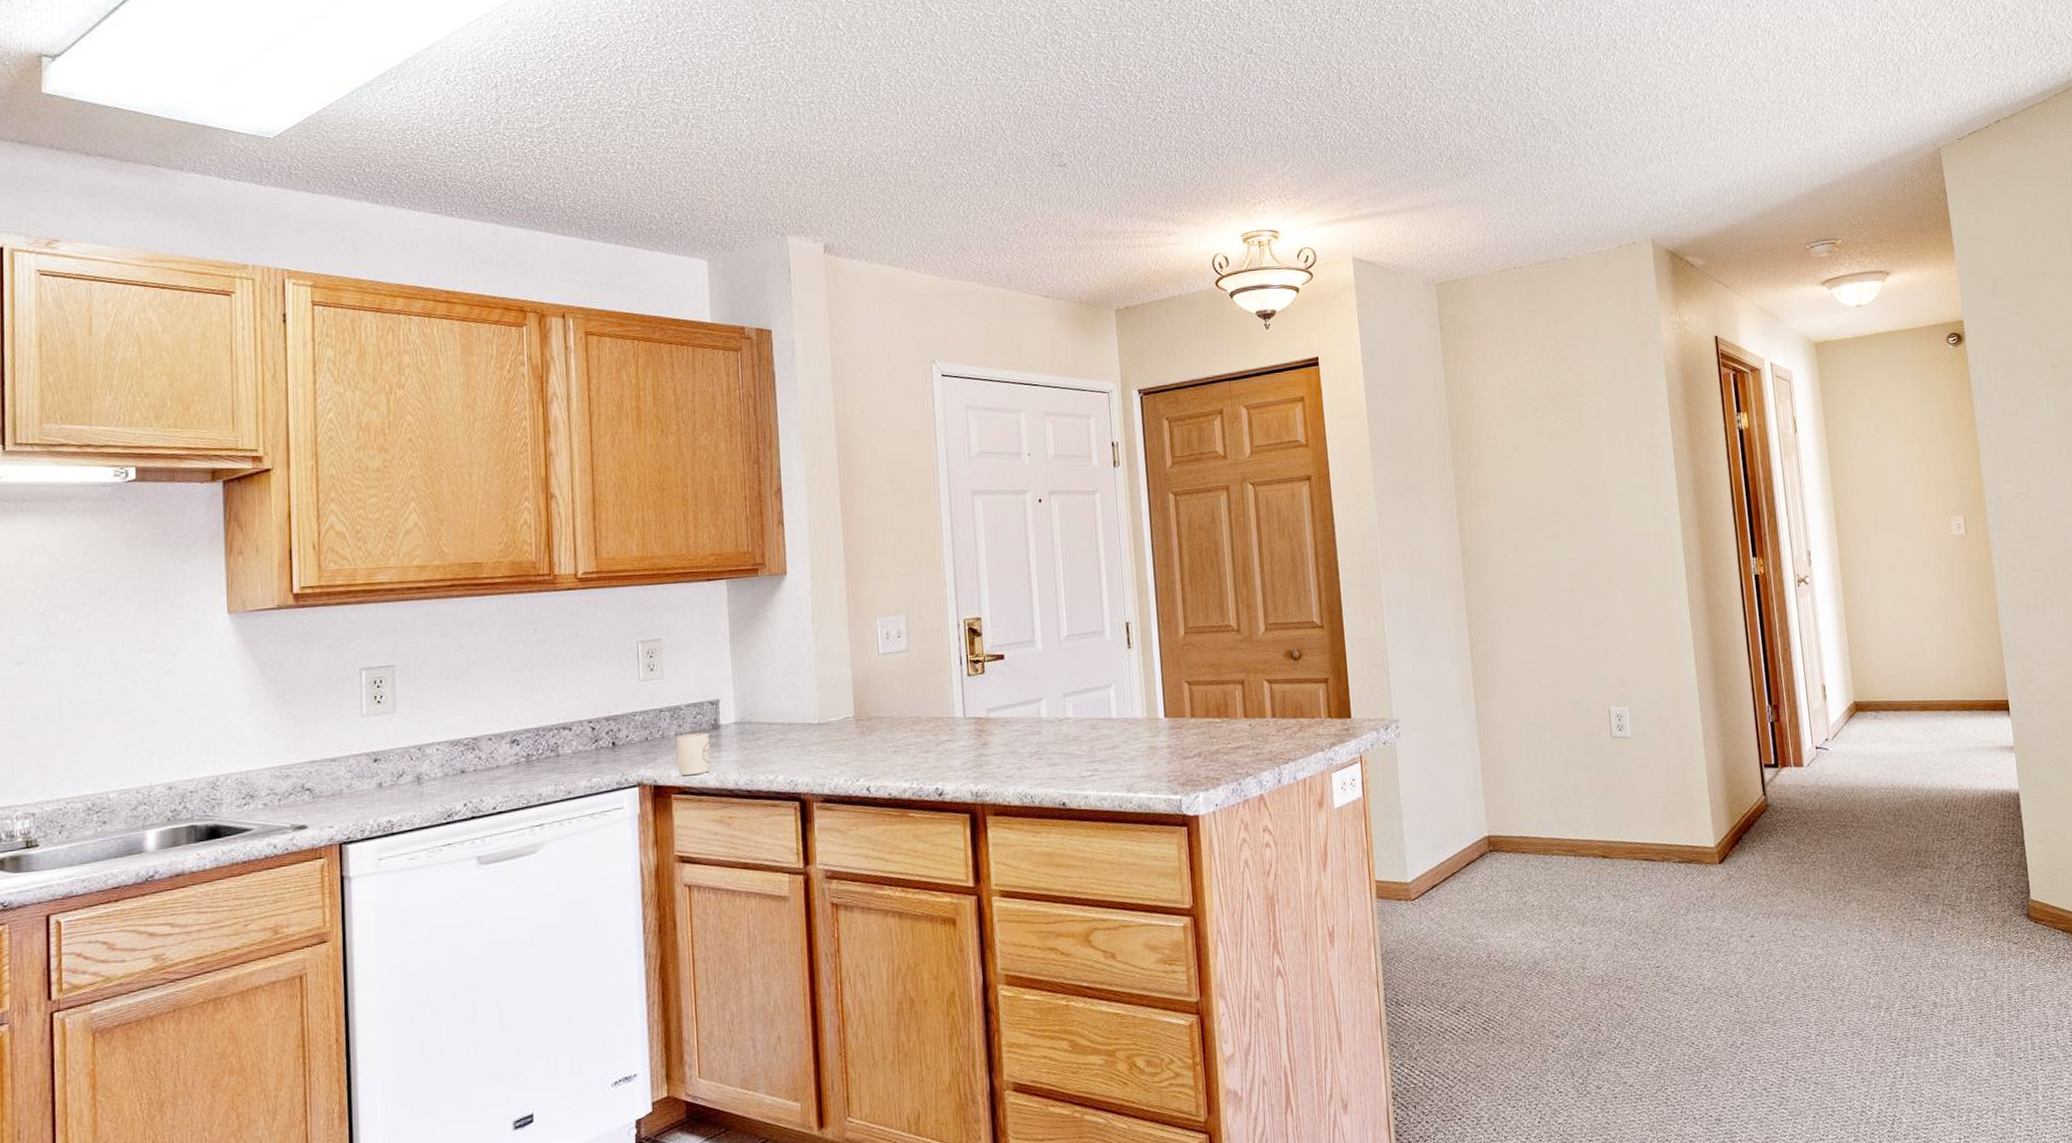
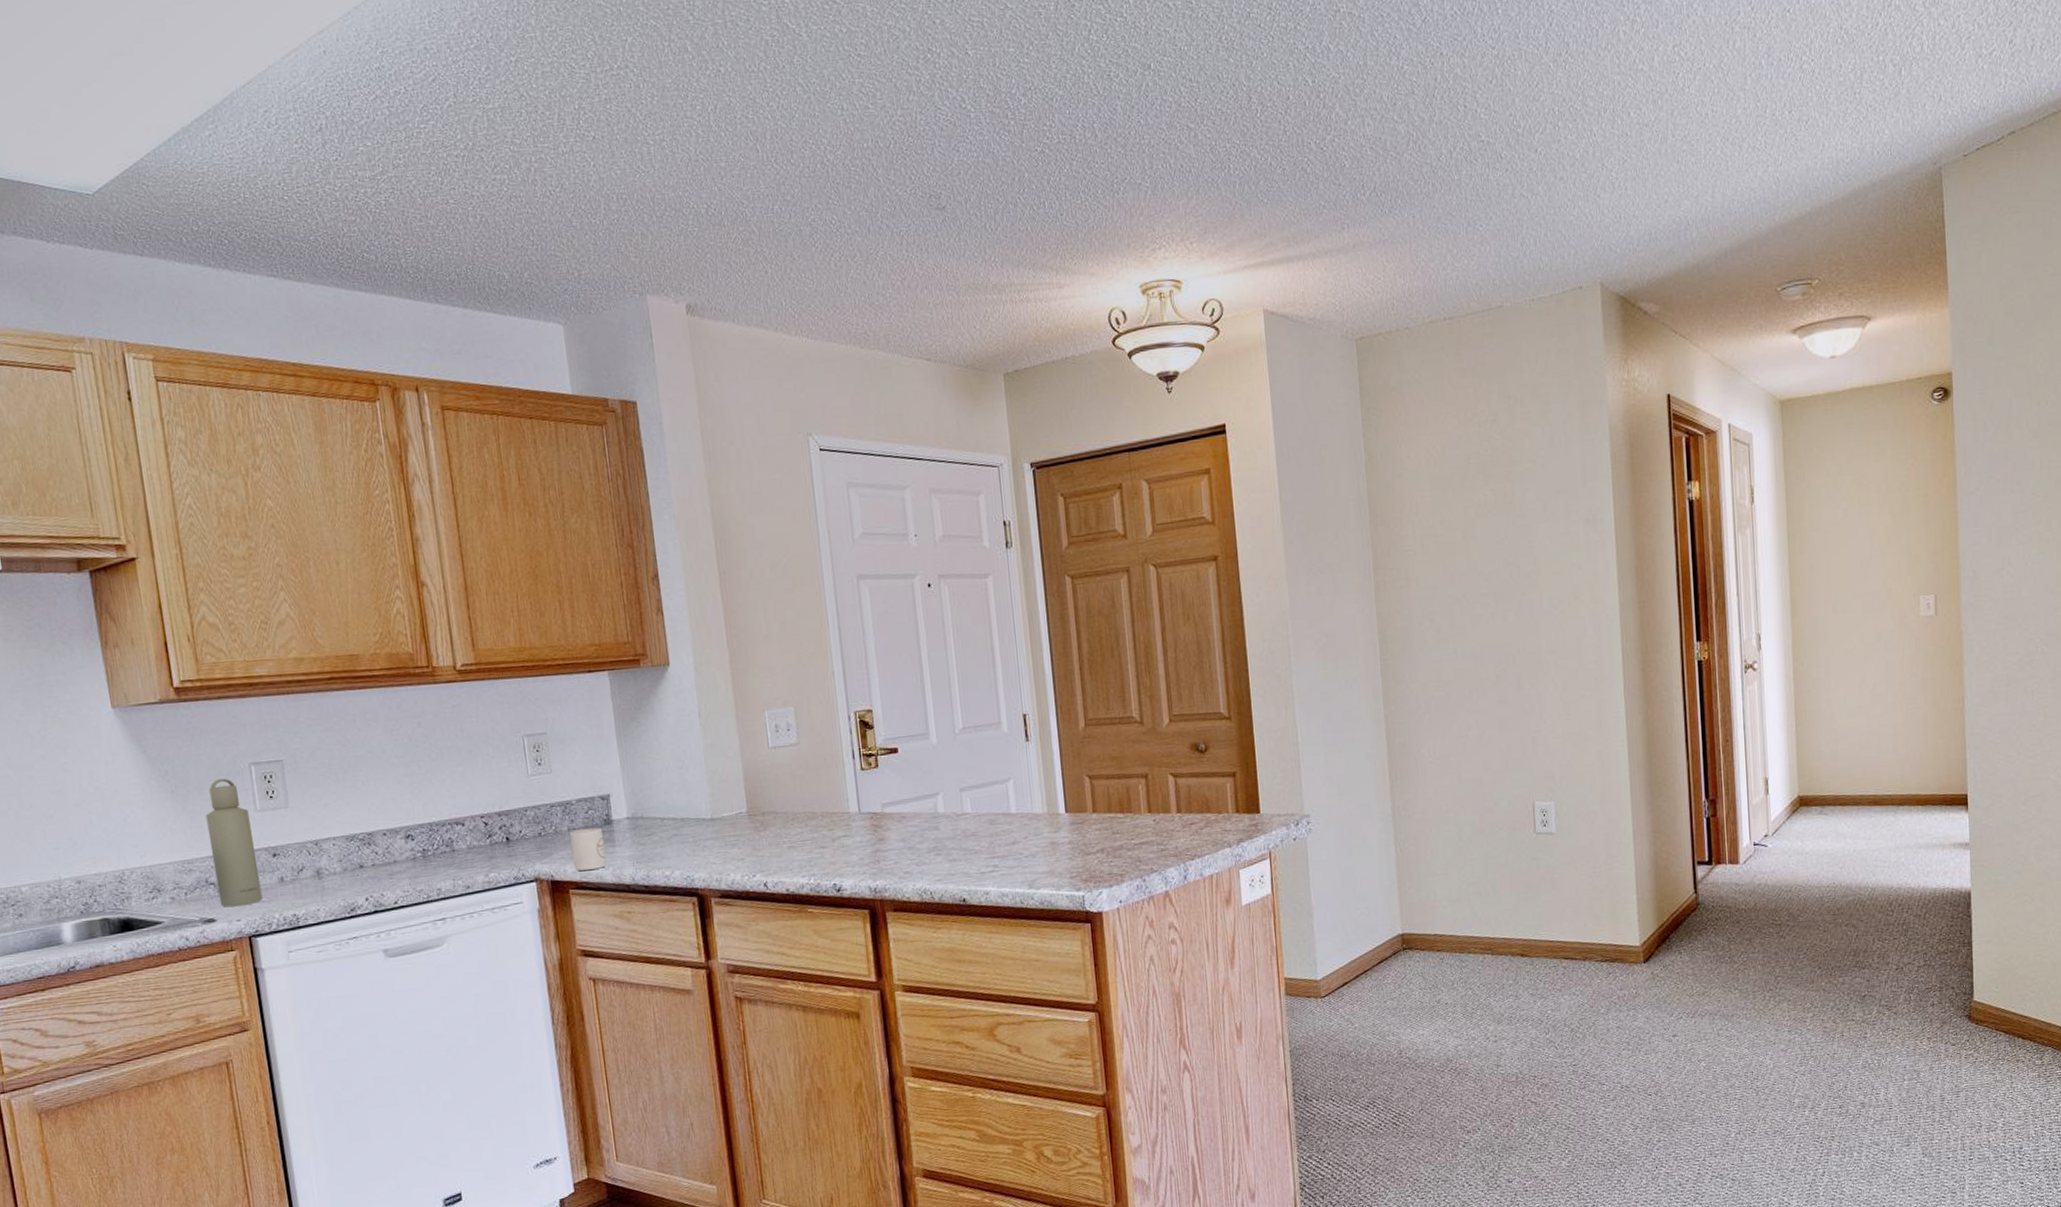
bottle: none [310,683,358,814] -> present [205,778,263,908]

